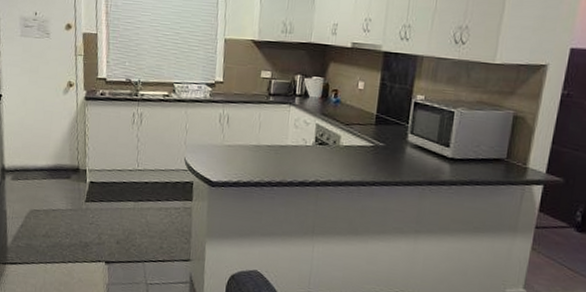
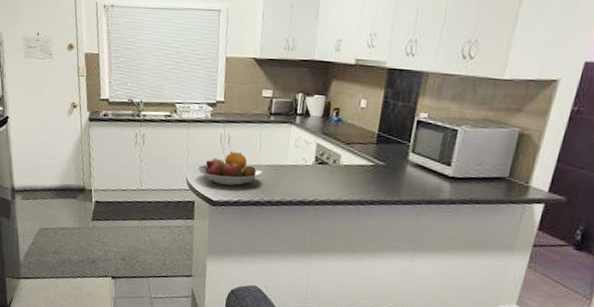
fruit bowl: none [195,130,263,166] -> present [197,150,263,186]

